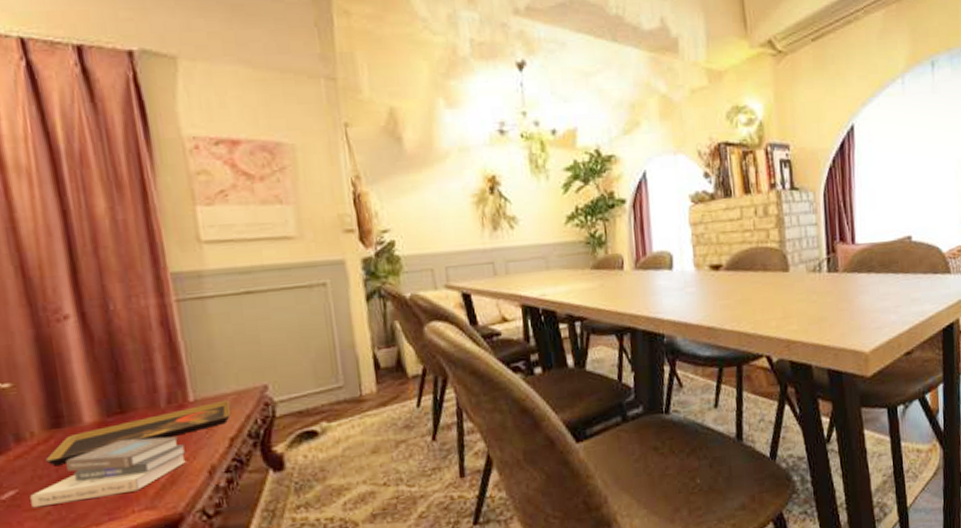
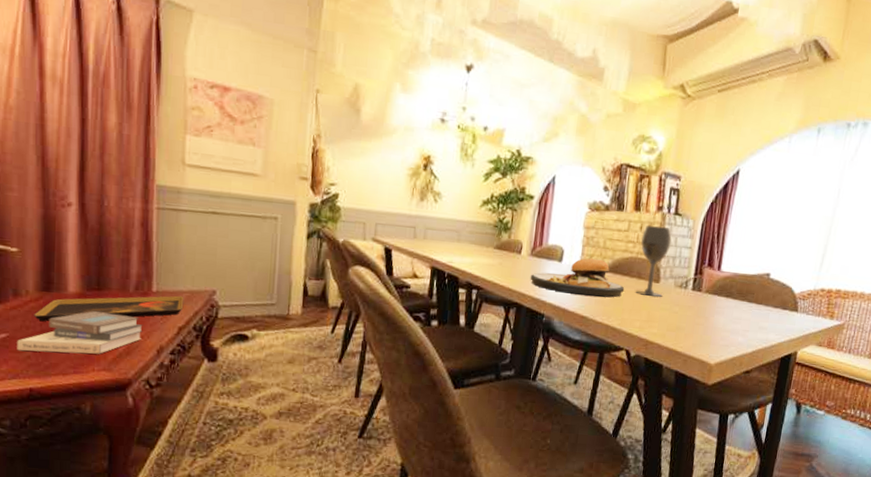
plate: none [639,256,751,305] -> present [530,256,625,298]
wine glass: none [758,205,796,289] -> present [636,225,672,297]

